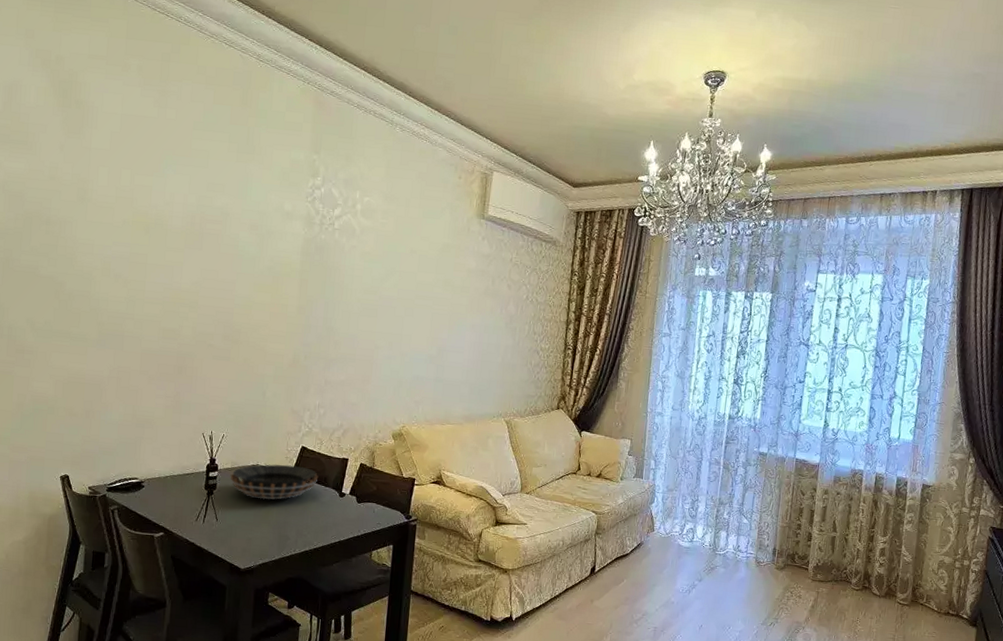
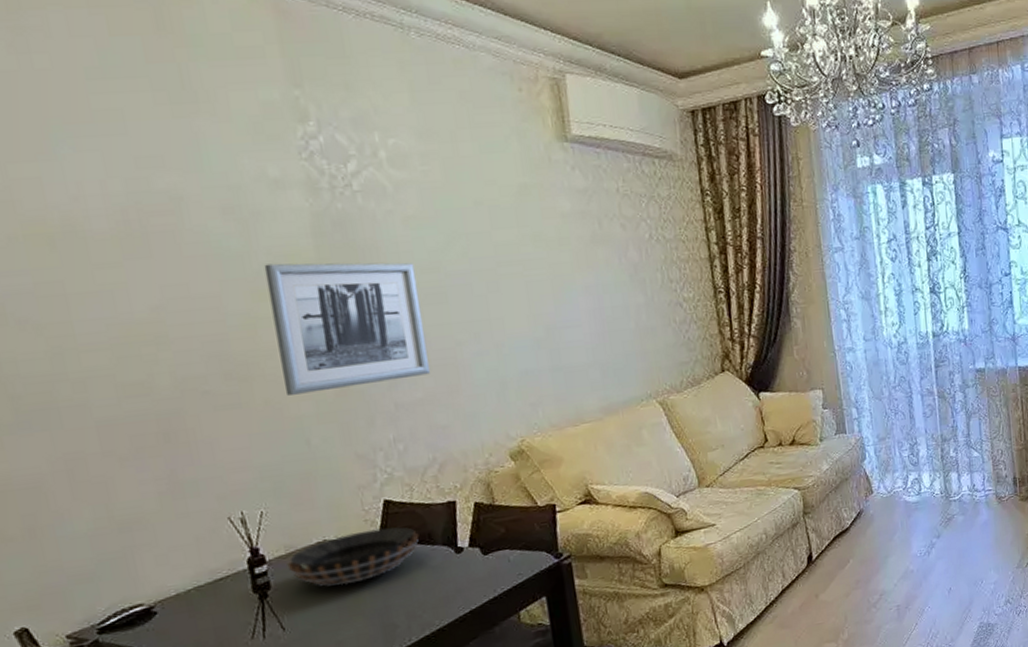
wall art: none [259,267,361,365] -> present [264,262,431,395]

